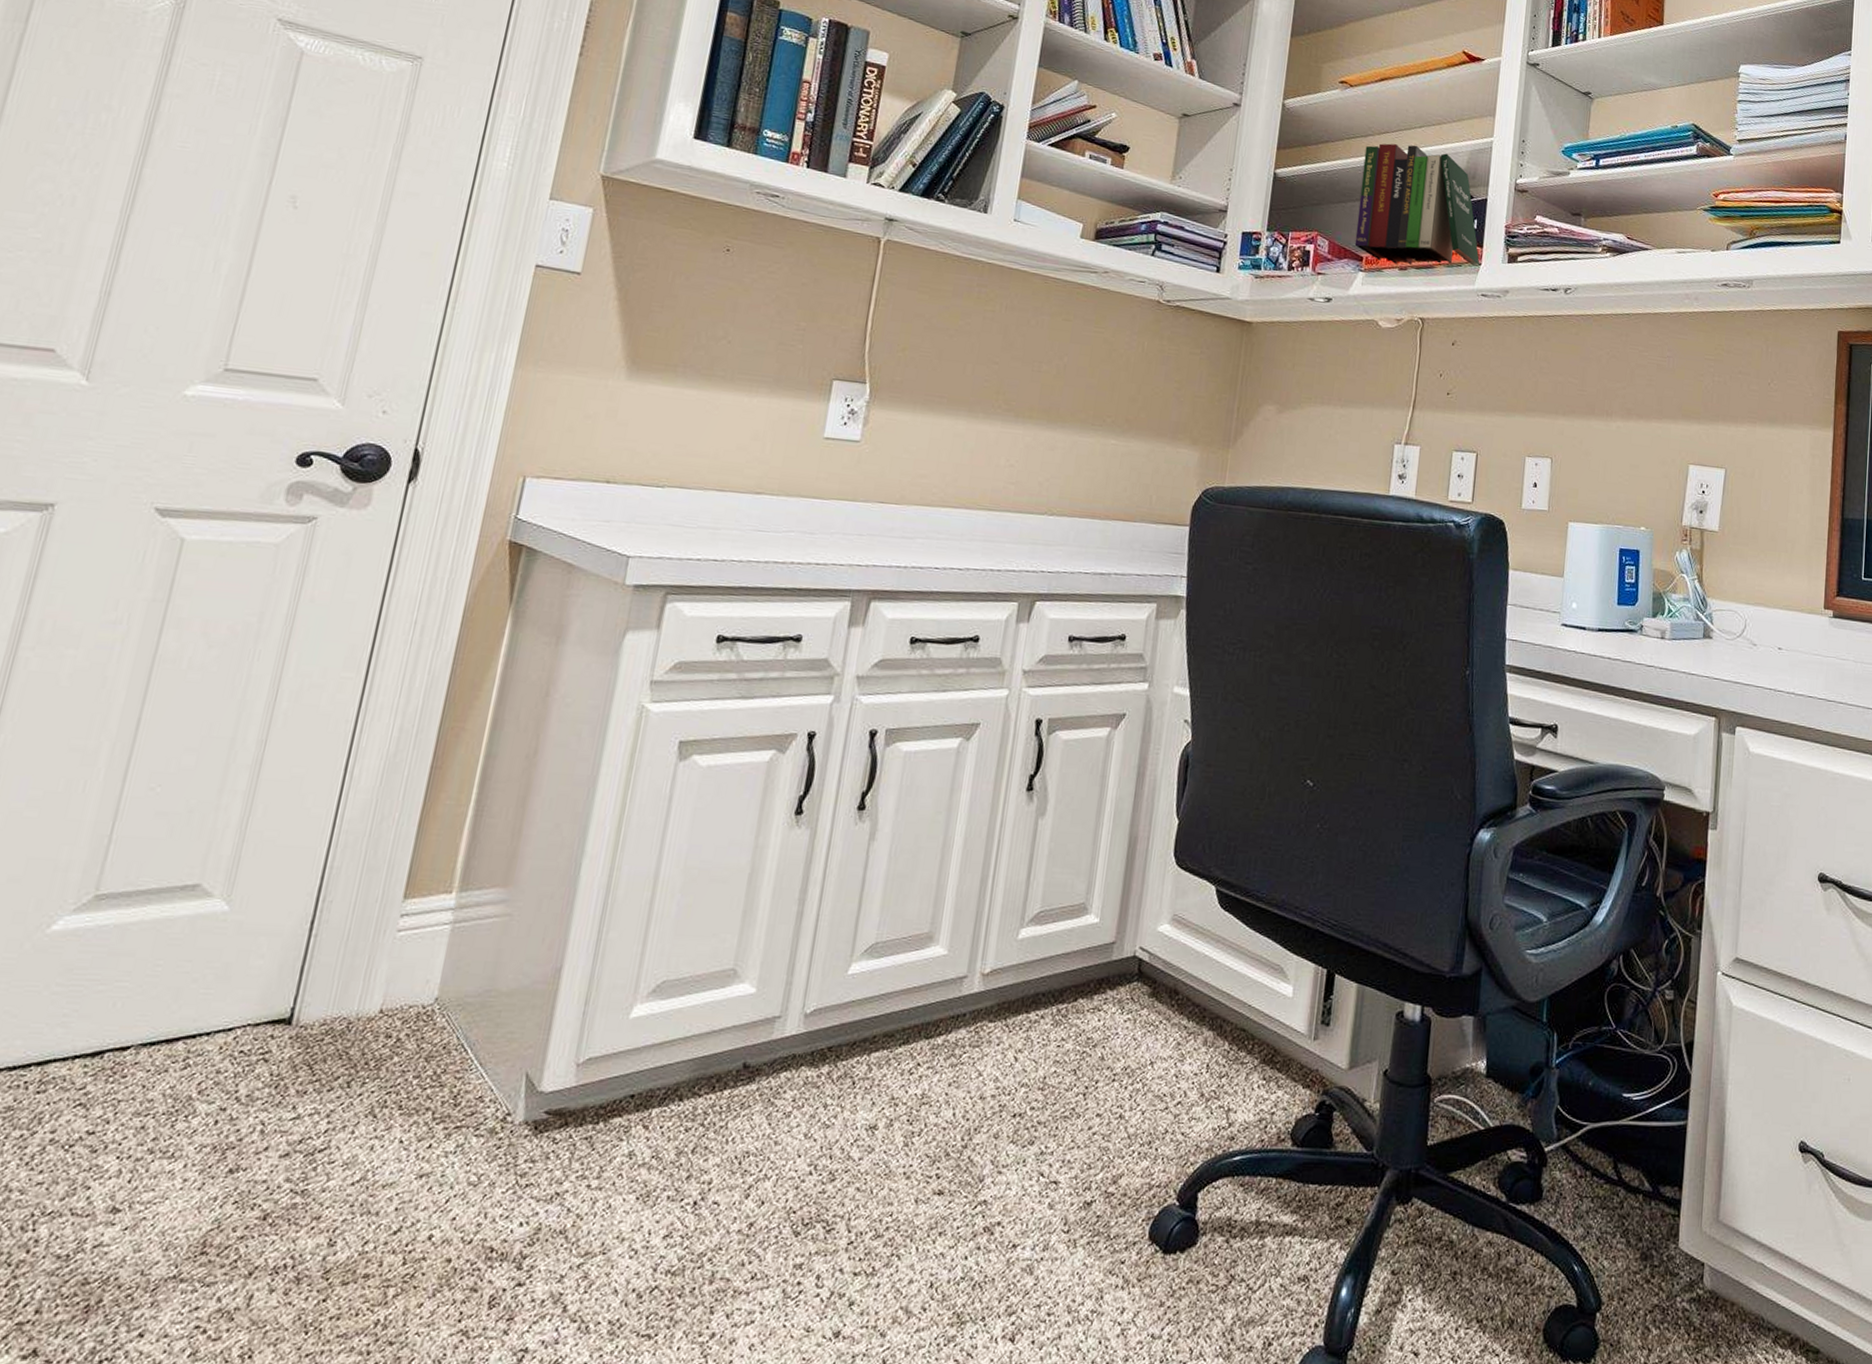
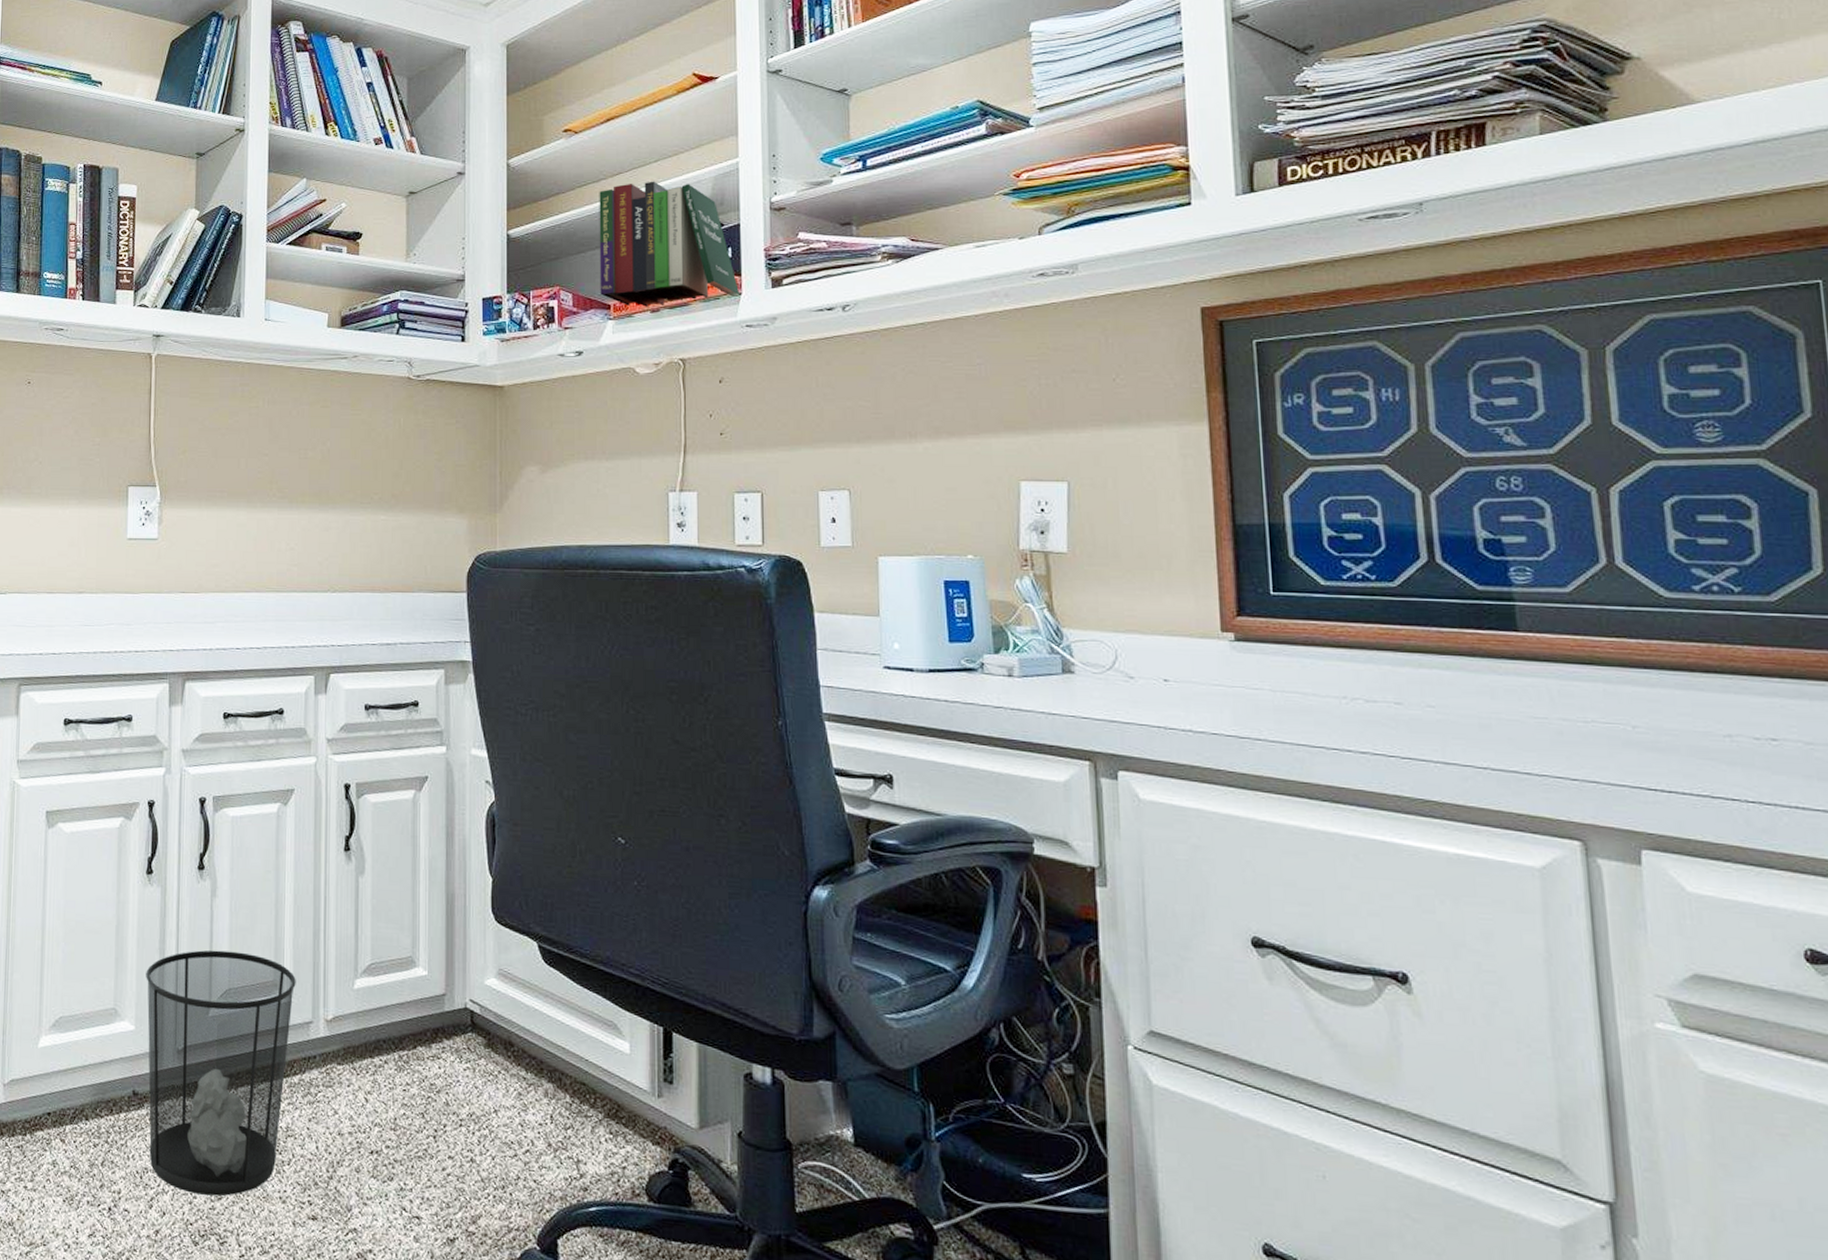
waste bin: none [753,899,955,1177] -> present [146,950,296,1196]

